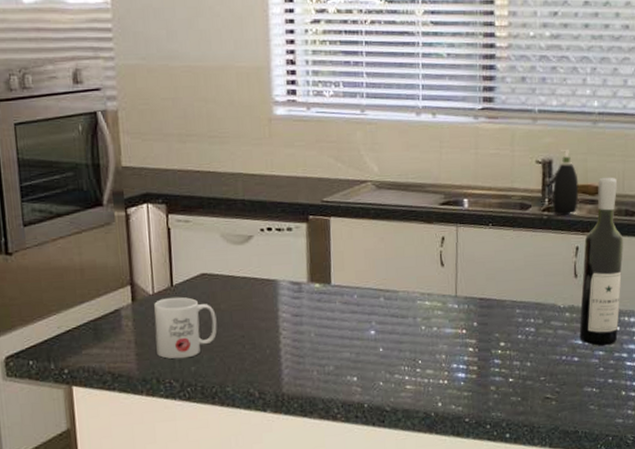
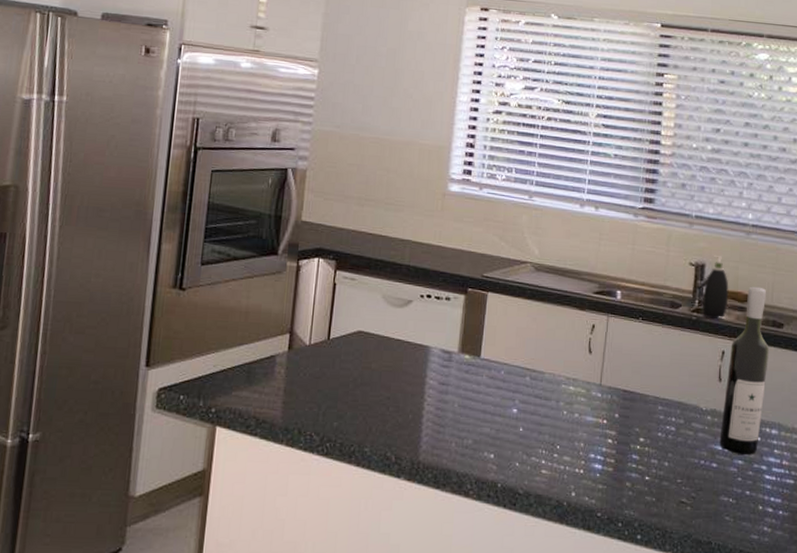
mug: present [153,297,217,359] -> none [303,350,366,413]

